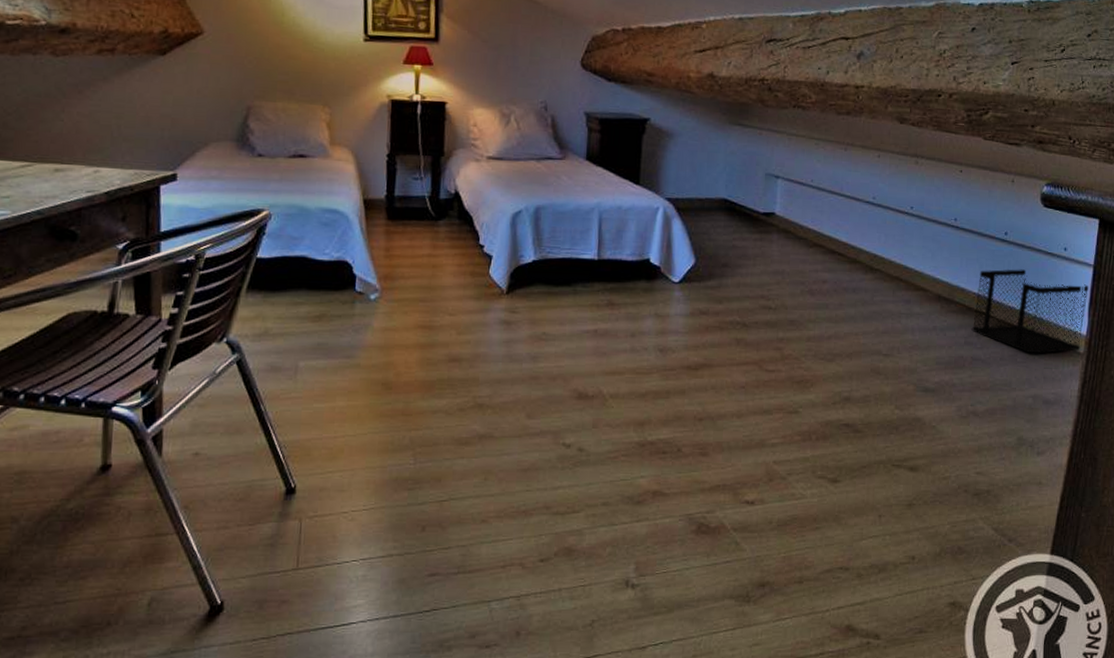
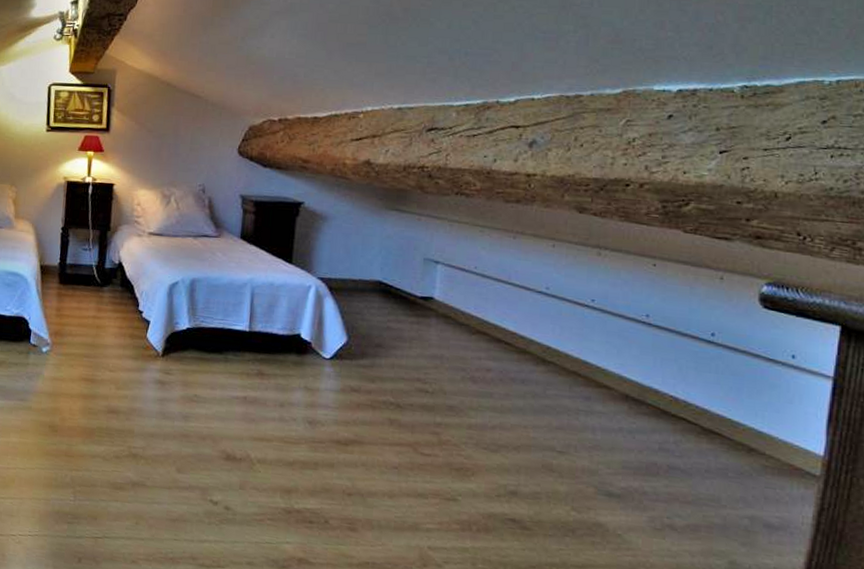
wastebasket: present [971,268,1089,354] -> none [668,372,826,473]

